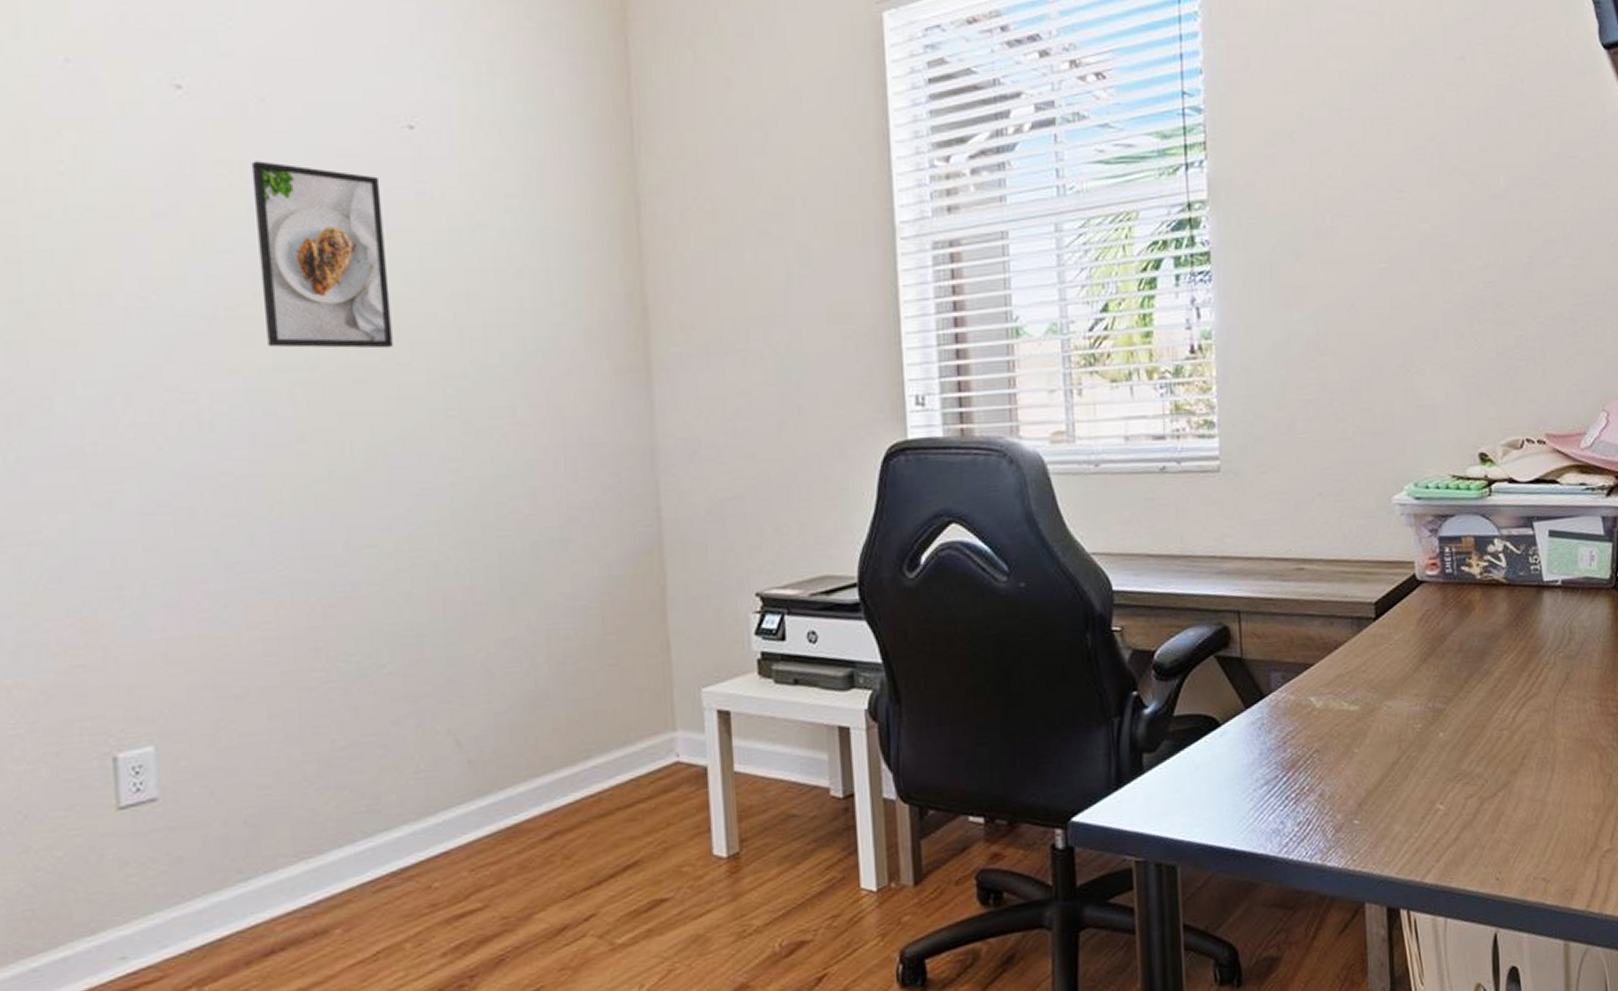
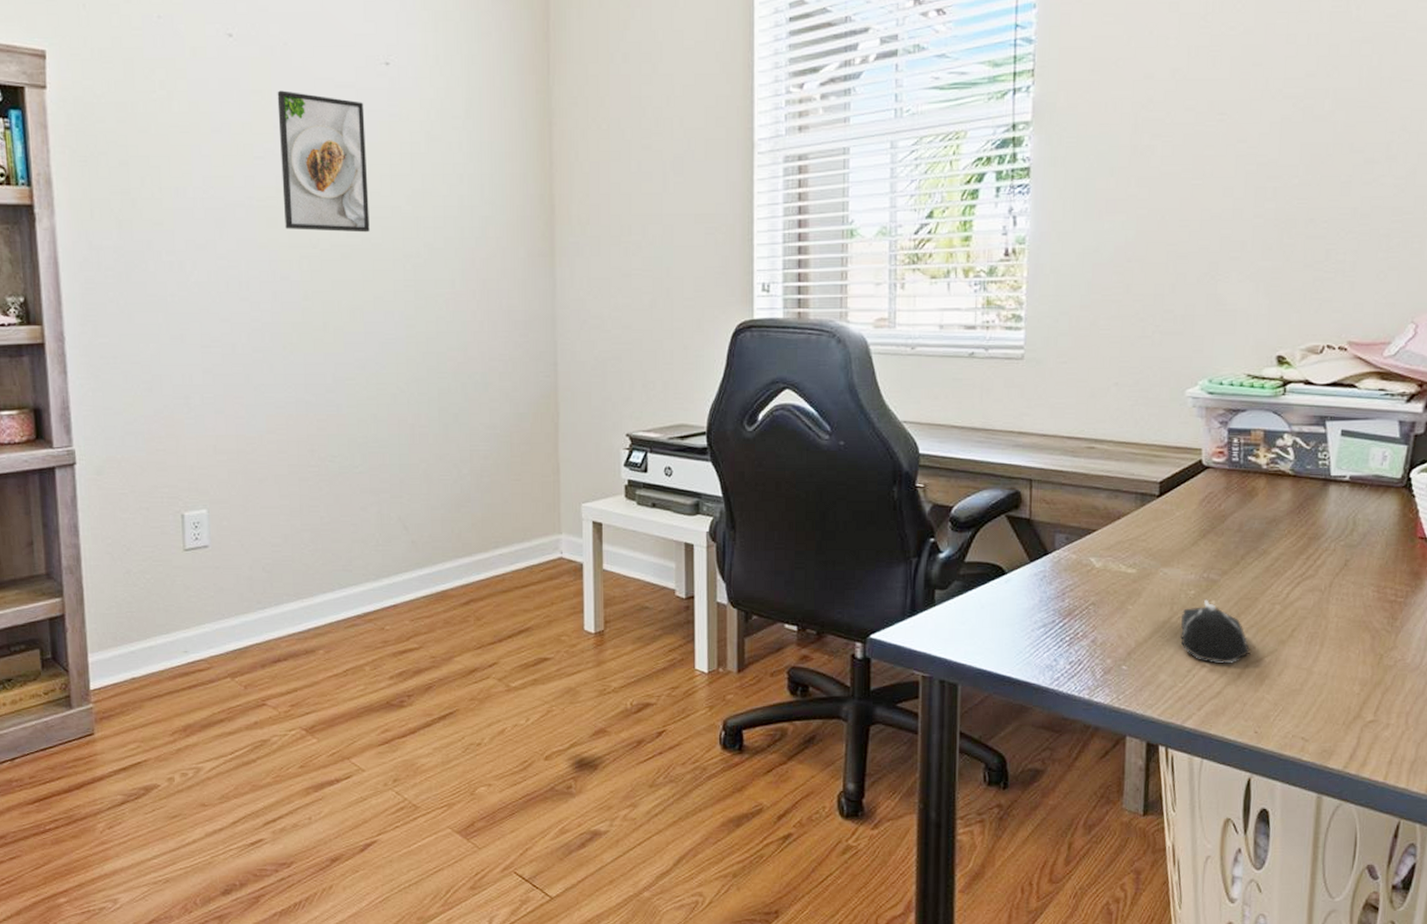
computer mouse: none [1410,732,1484,804] -> present [1181,599,1251,663]

